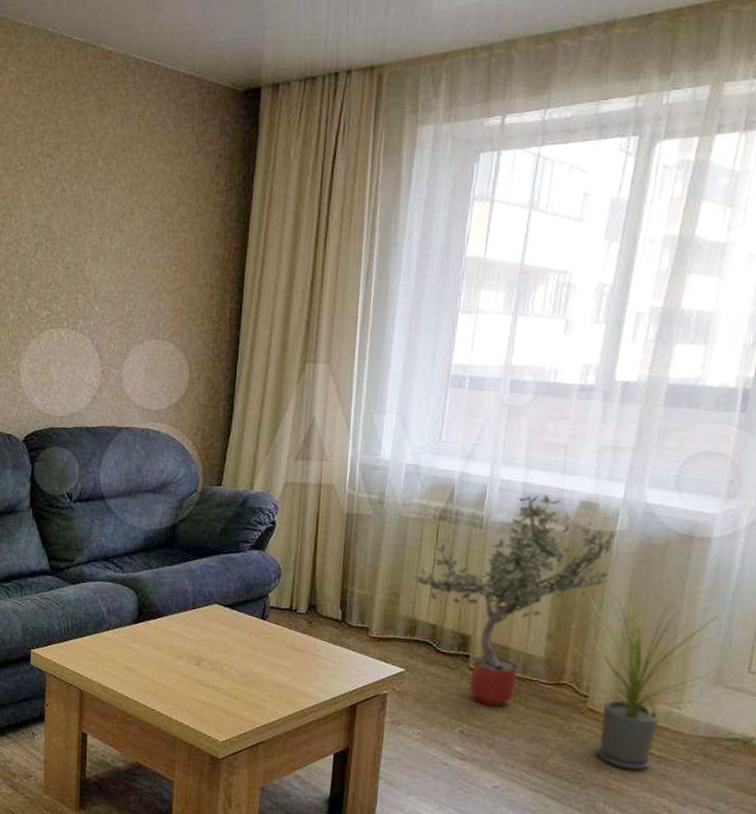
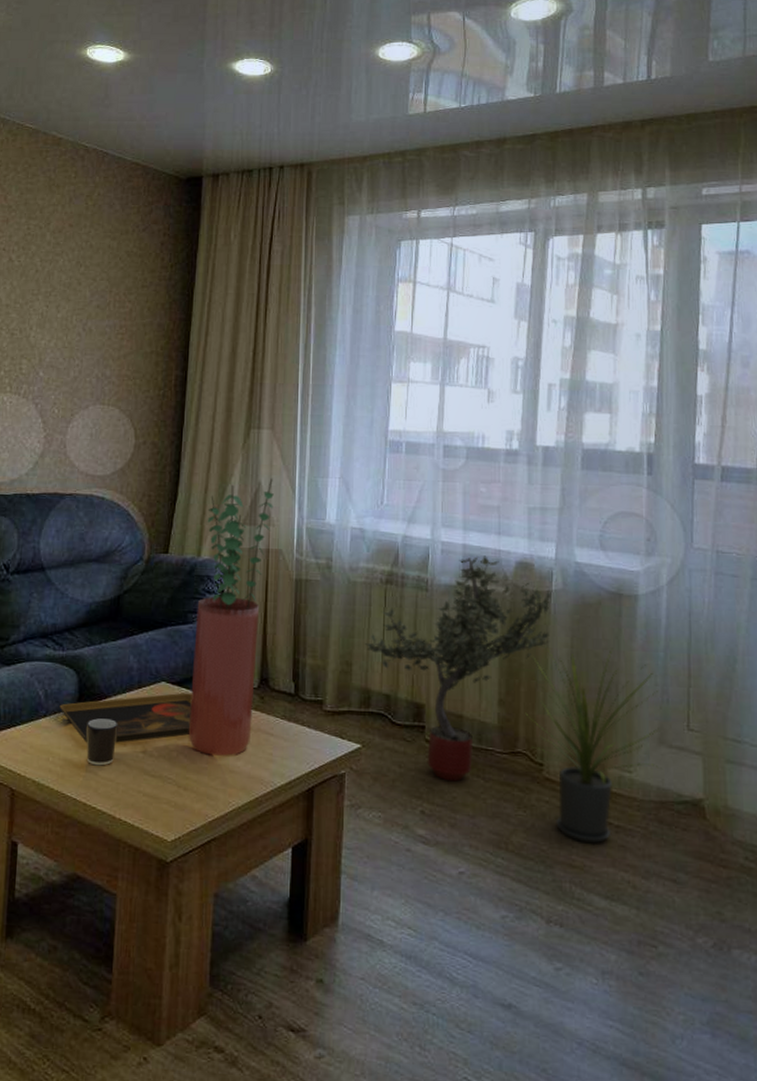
decorative tray: none [121,614,243,656] -> present [59,692,192,744]
mug: none [145,633,175,675] -> present [86,717,118,766]
vase: none [238,413,328,673] -> present [188,478,274,756]

